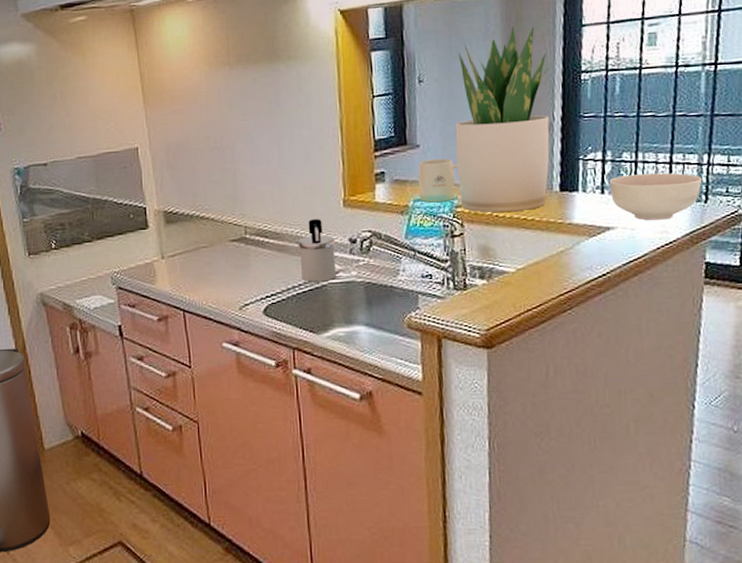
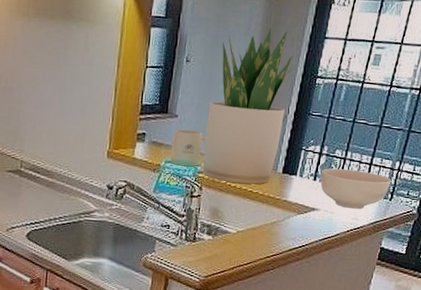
soap dispenser: present [298,219,336,282] -> none [63,164,96,218]

